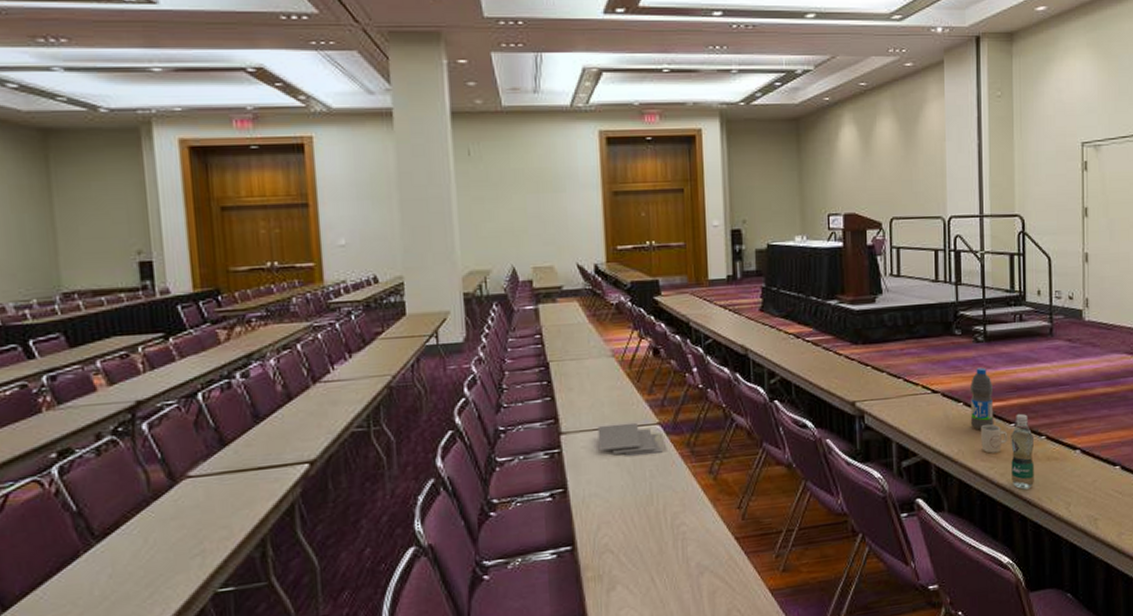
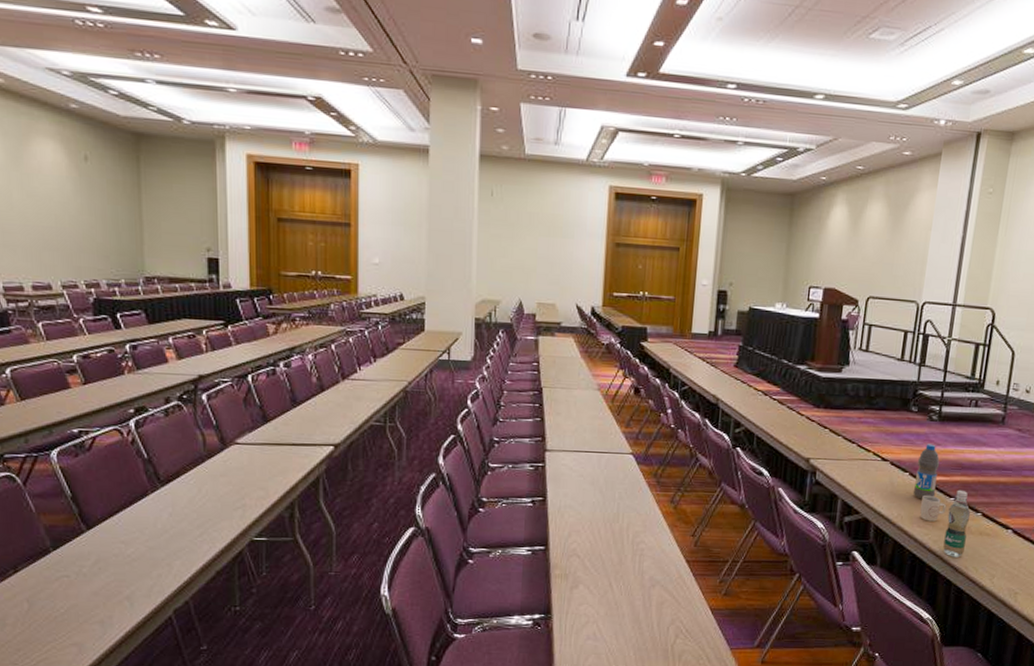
papers: present [597,422,667,456] -> none [577,448,637,479]

